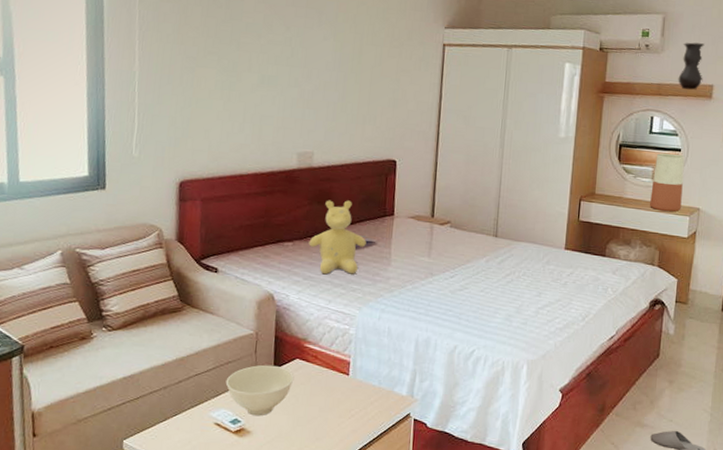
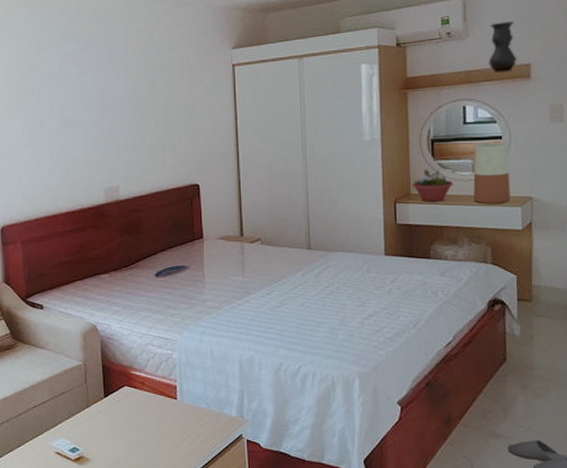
bowl: present [225,364,295,416] -> none [61,393,125,444]
teddy bear: present [308,200,366,275] -> none [124,228,179,302]
potted flower: none [597,171,634,204] -> present [412,167,453,202]

